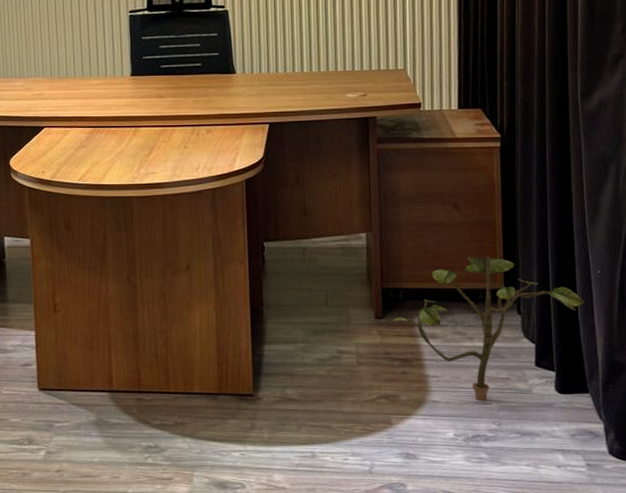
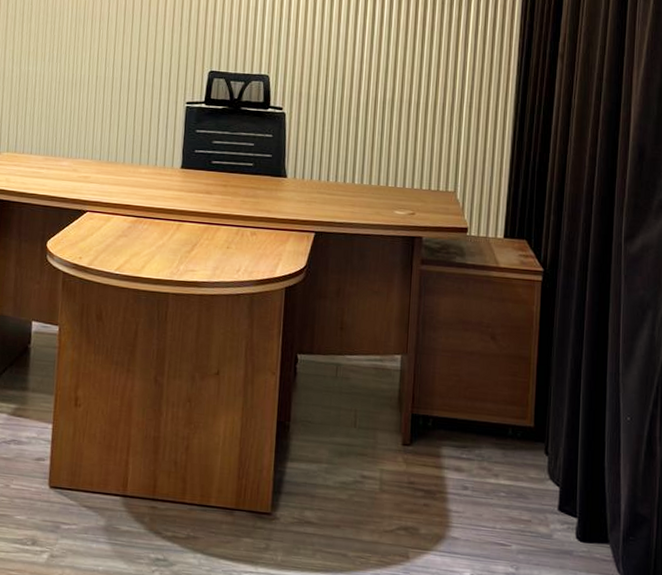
potted plant: present [391,256,584,402] -> none [418,390,612,543]

